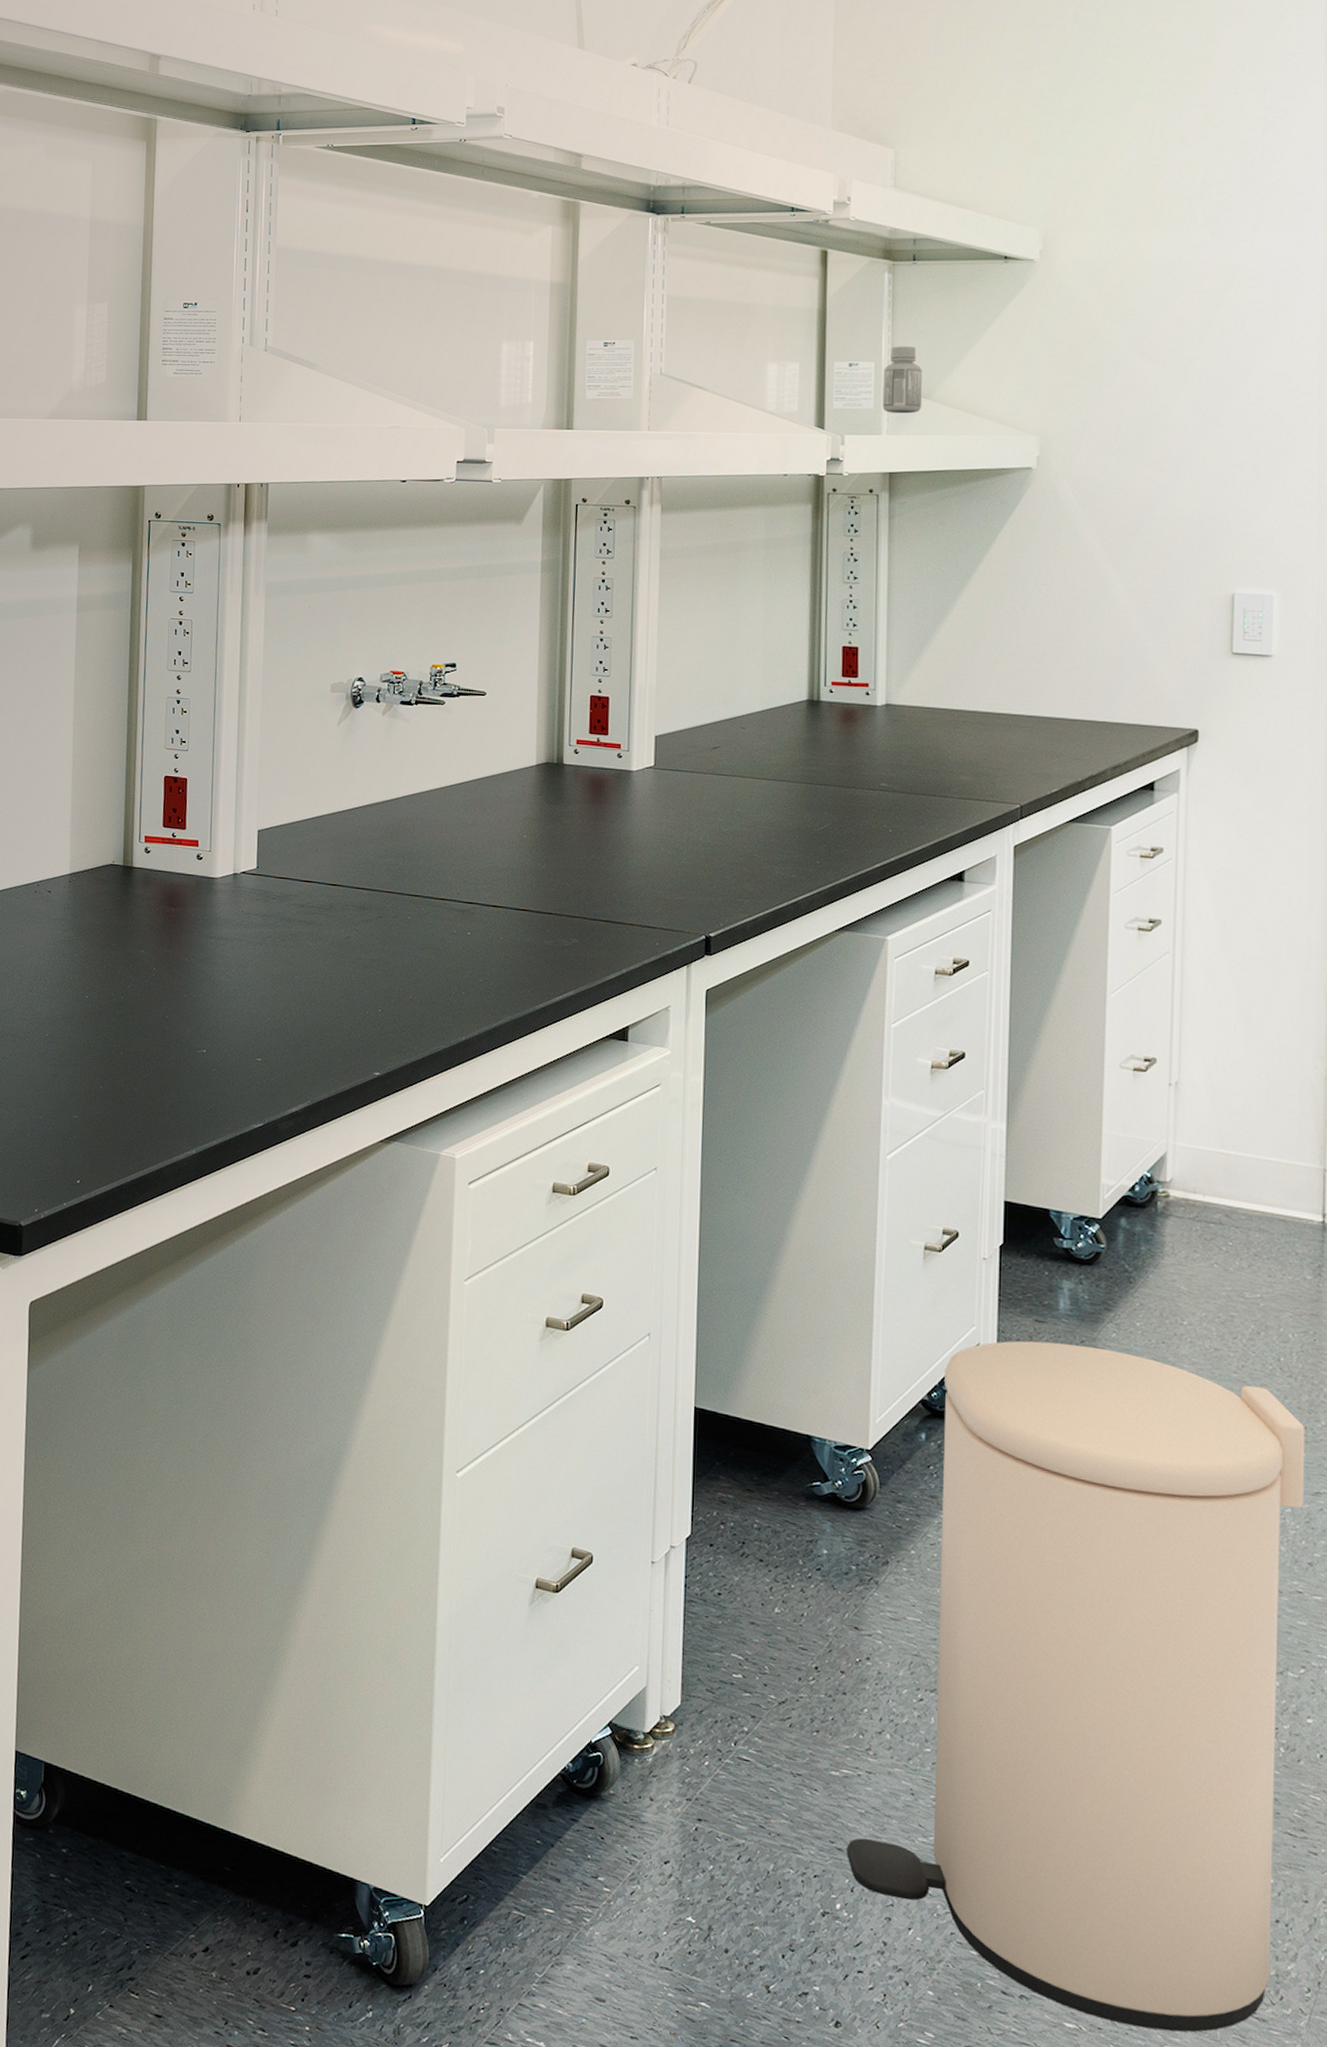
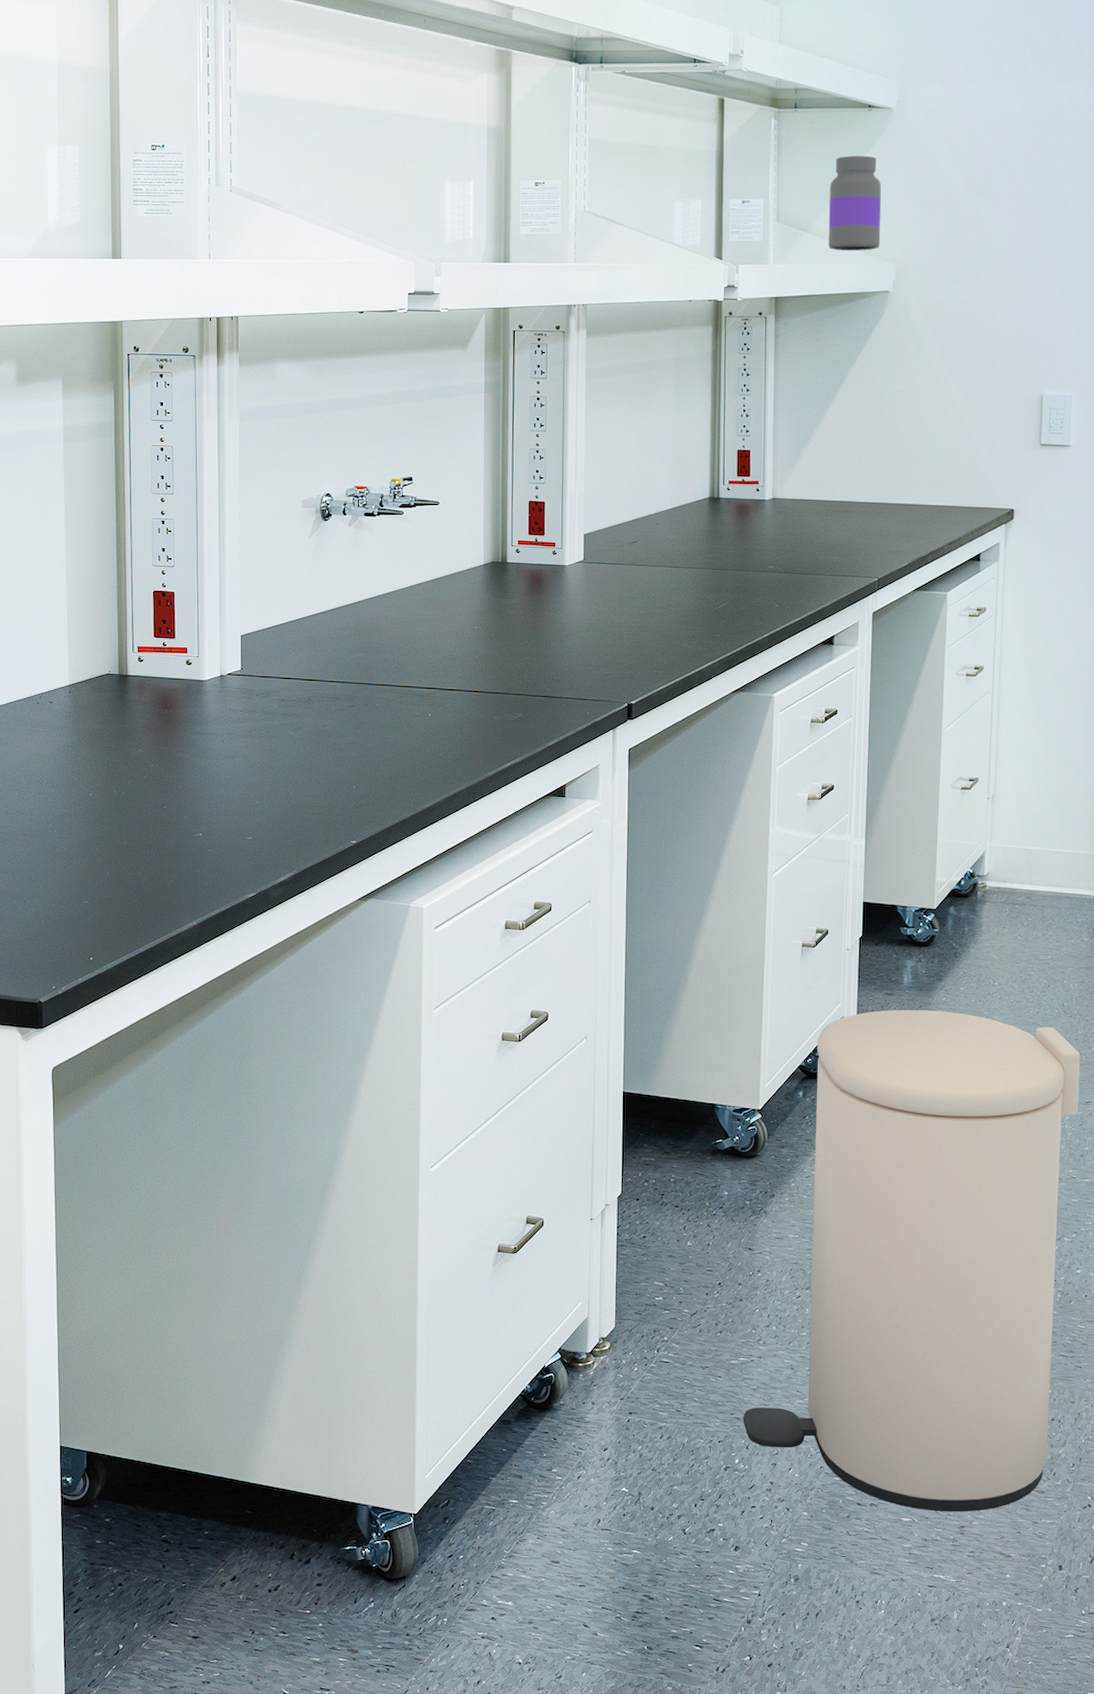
medicine bottle: present [882,346,922,414] -> none [770,185,802,245]
jar: none [954,313,1022,422] -> present [828,156,882,251]

